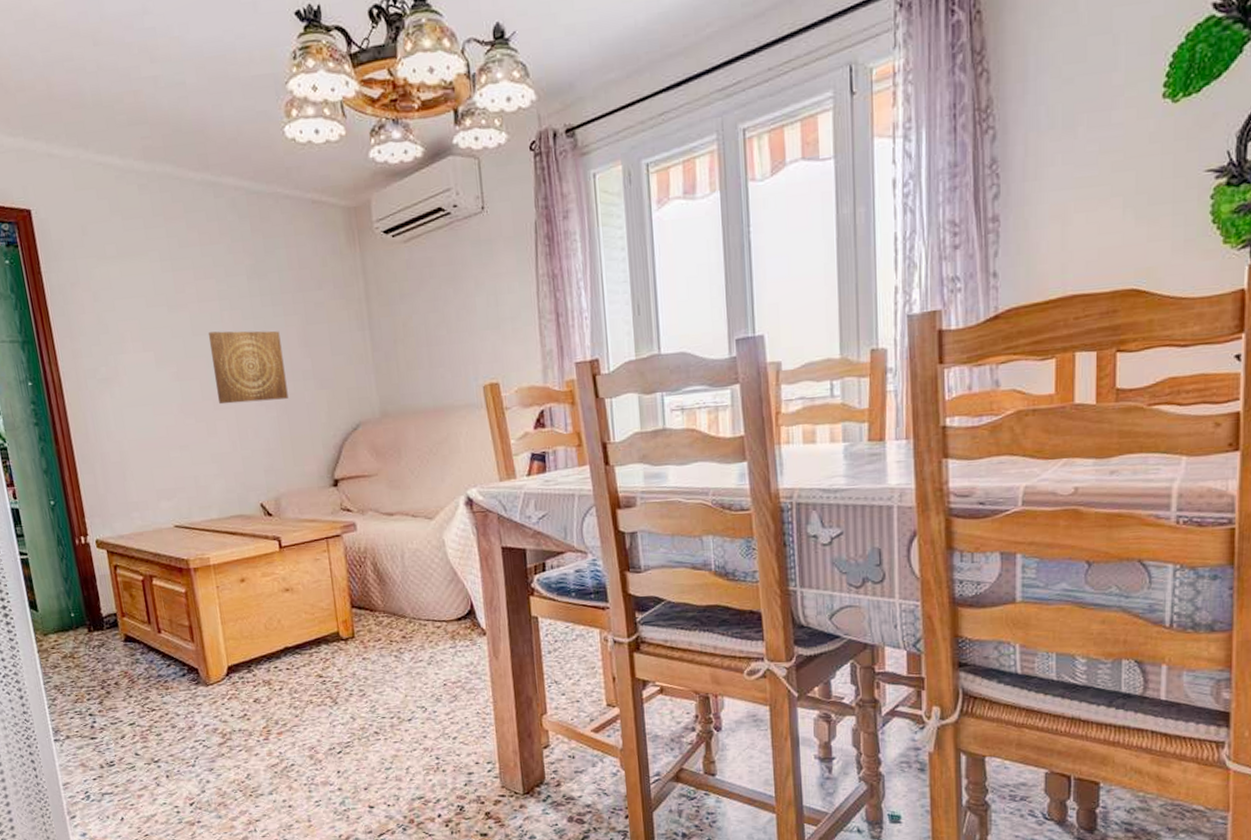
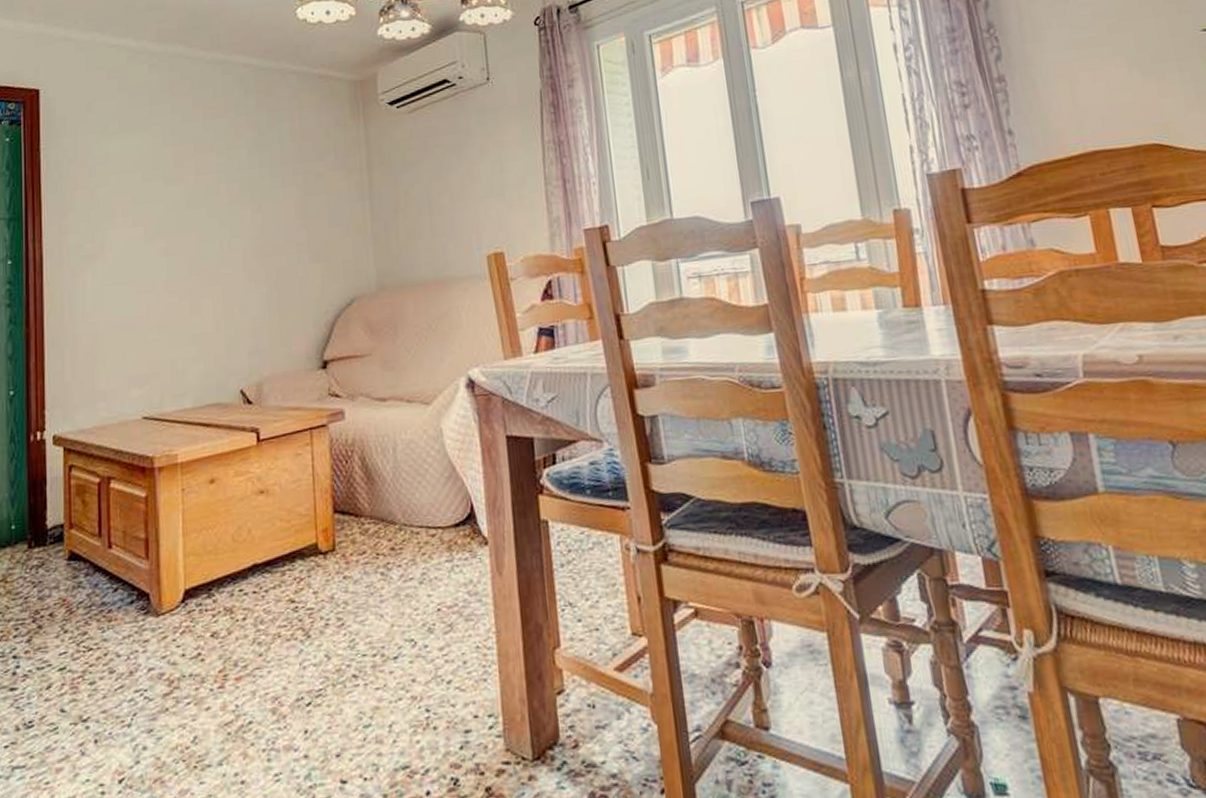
wall art: present [208,330,289,405] -> none [202,202,280,281]

